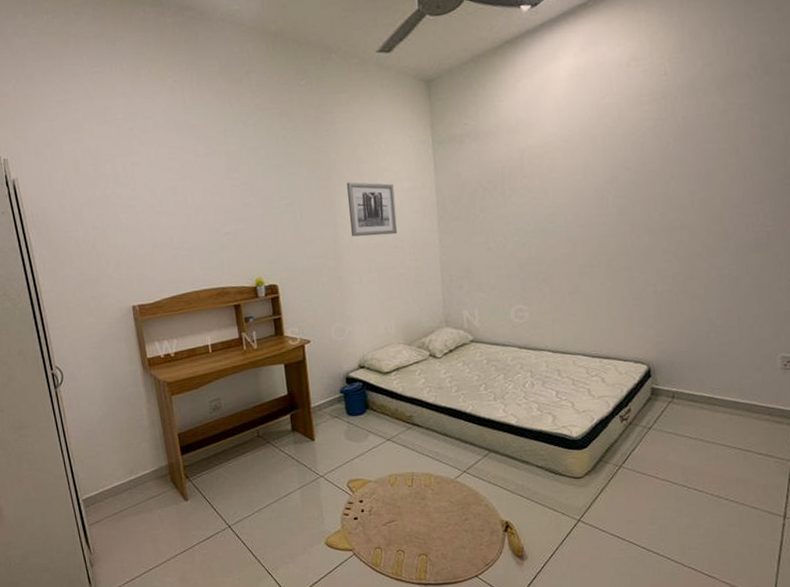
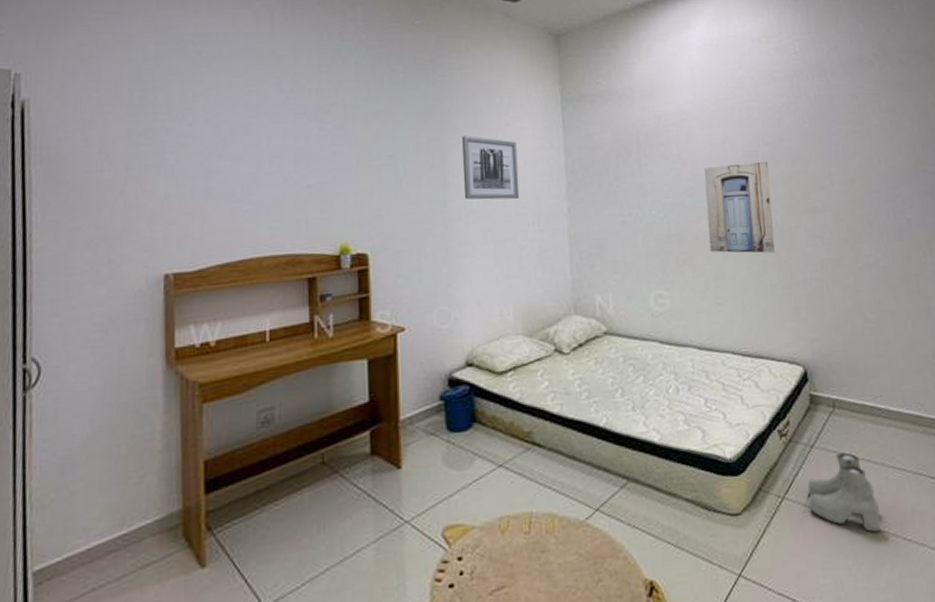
wall art: none [564,185,629,271] -> present [704,161,775,253]
boots: none [642,433,707,494] -> present [807,452,882,533]

